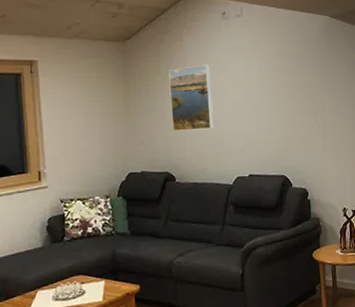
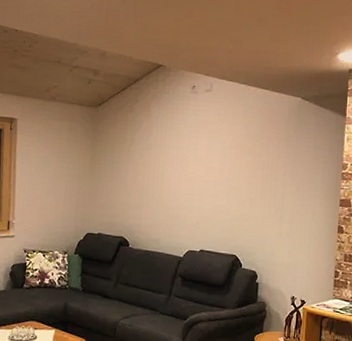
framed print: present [169,64,213,131] -> none [131,136,174,201]

